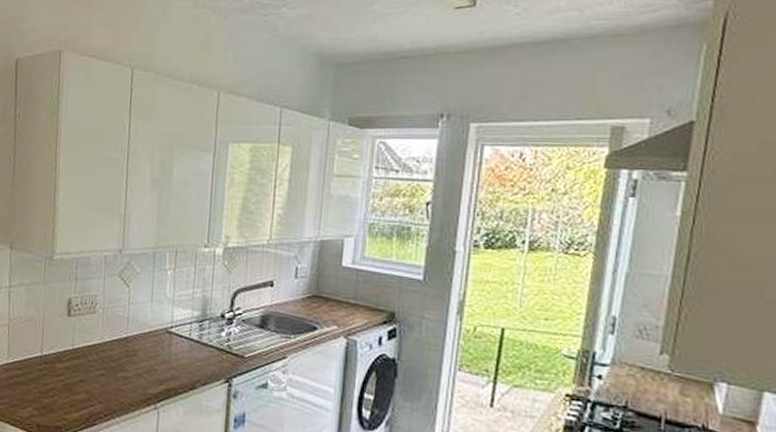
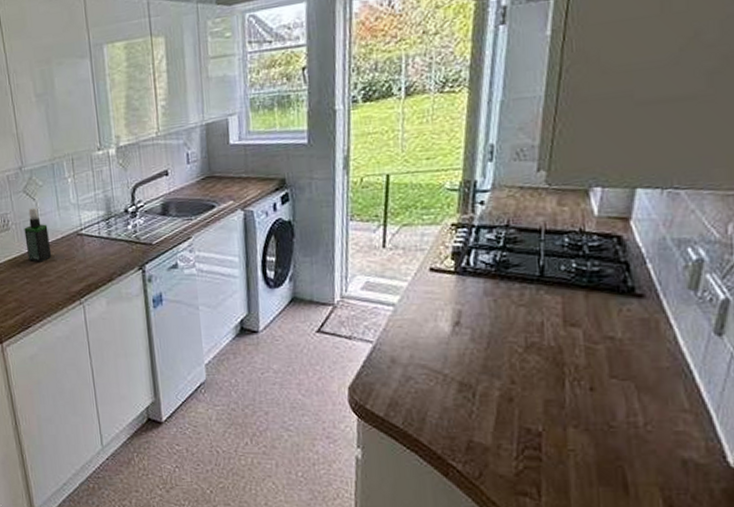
spray bottle: none [109,294,137,355] -> present [24,208,52,262]

